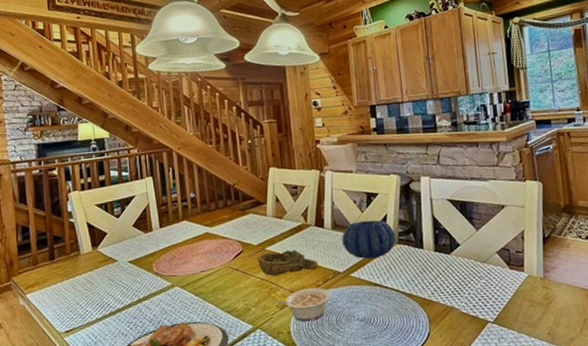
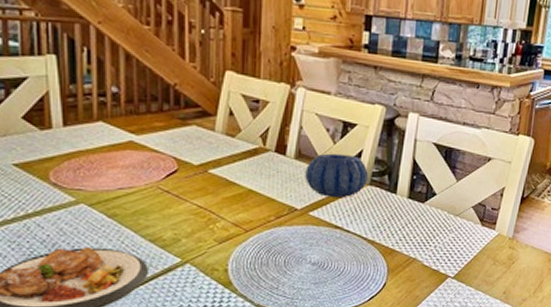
decorative bowl: present [257,250,319,276] -> none [195,176,273,204]
legume: present [276,287,331,322] -> none [215,223,282,260]

